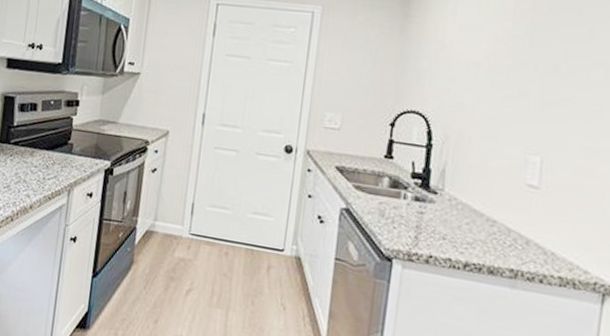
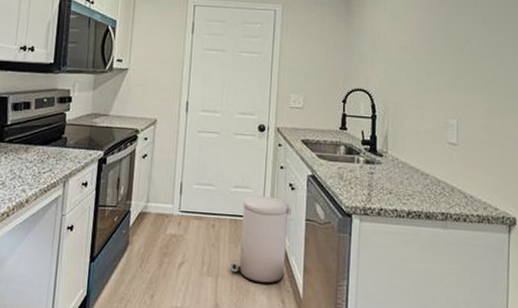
pedal bin: none [243,225,320,327] -> present [230,195,293,285]

